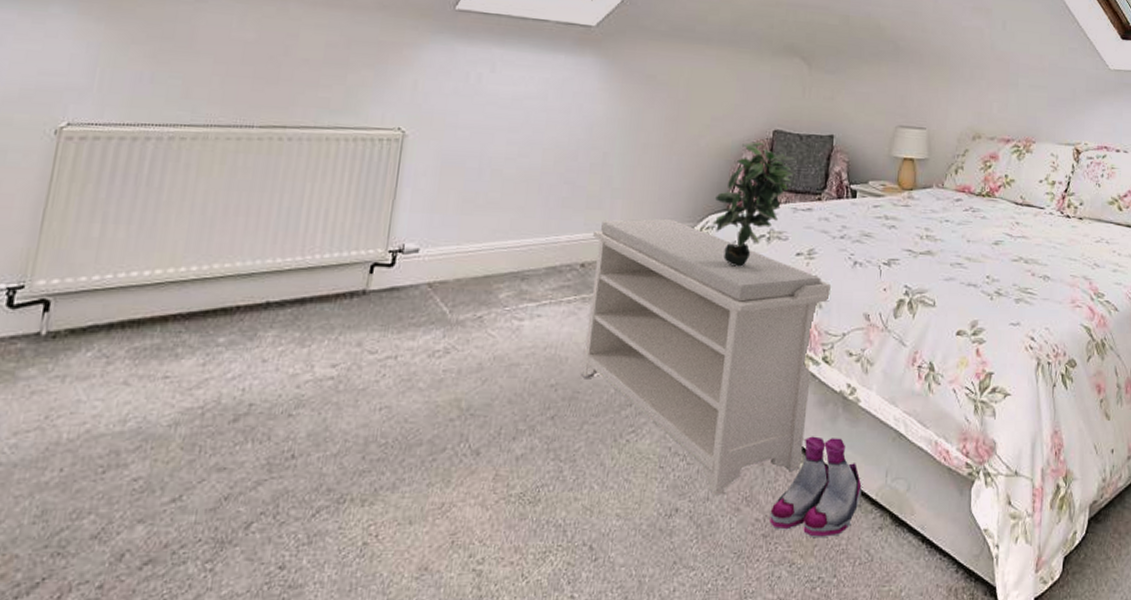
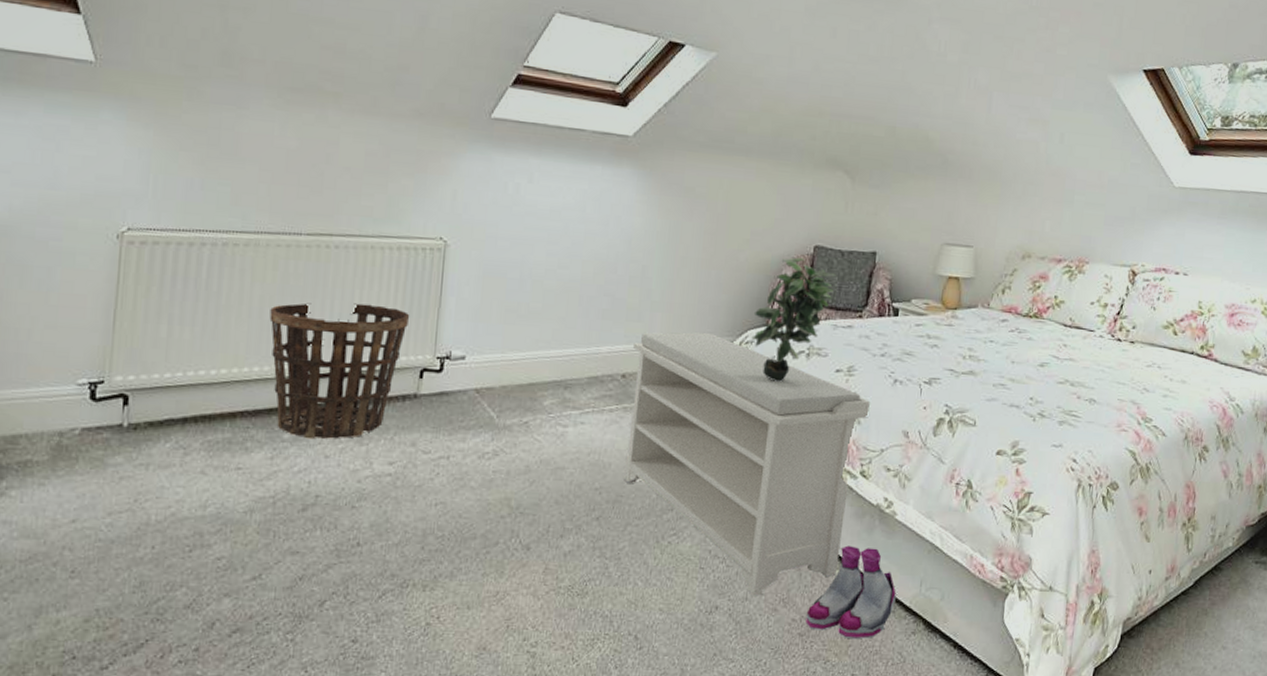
basket: none [212,196,363,343] -> present [269,303,410,440]

